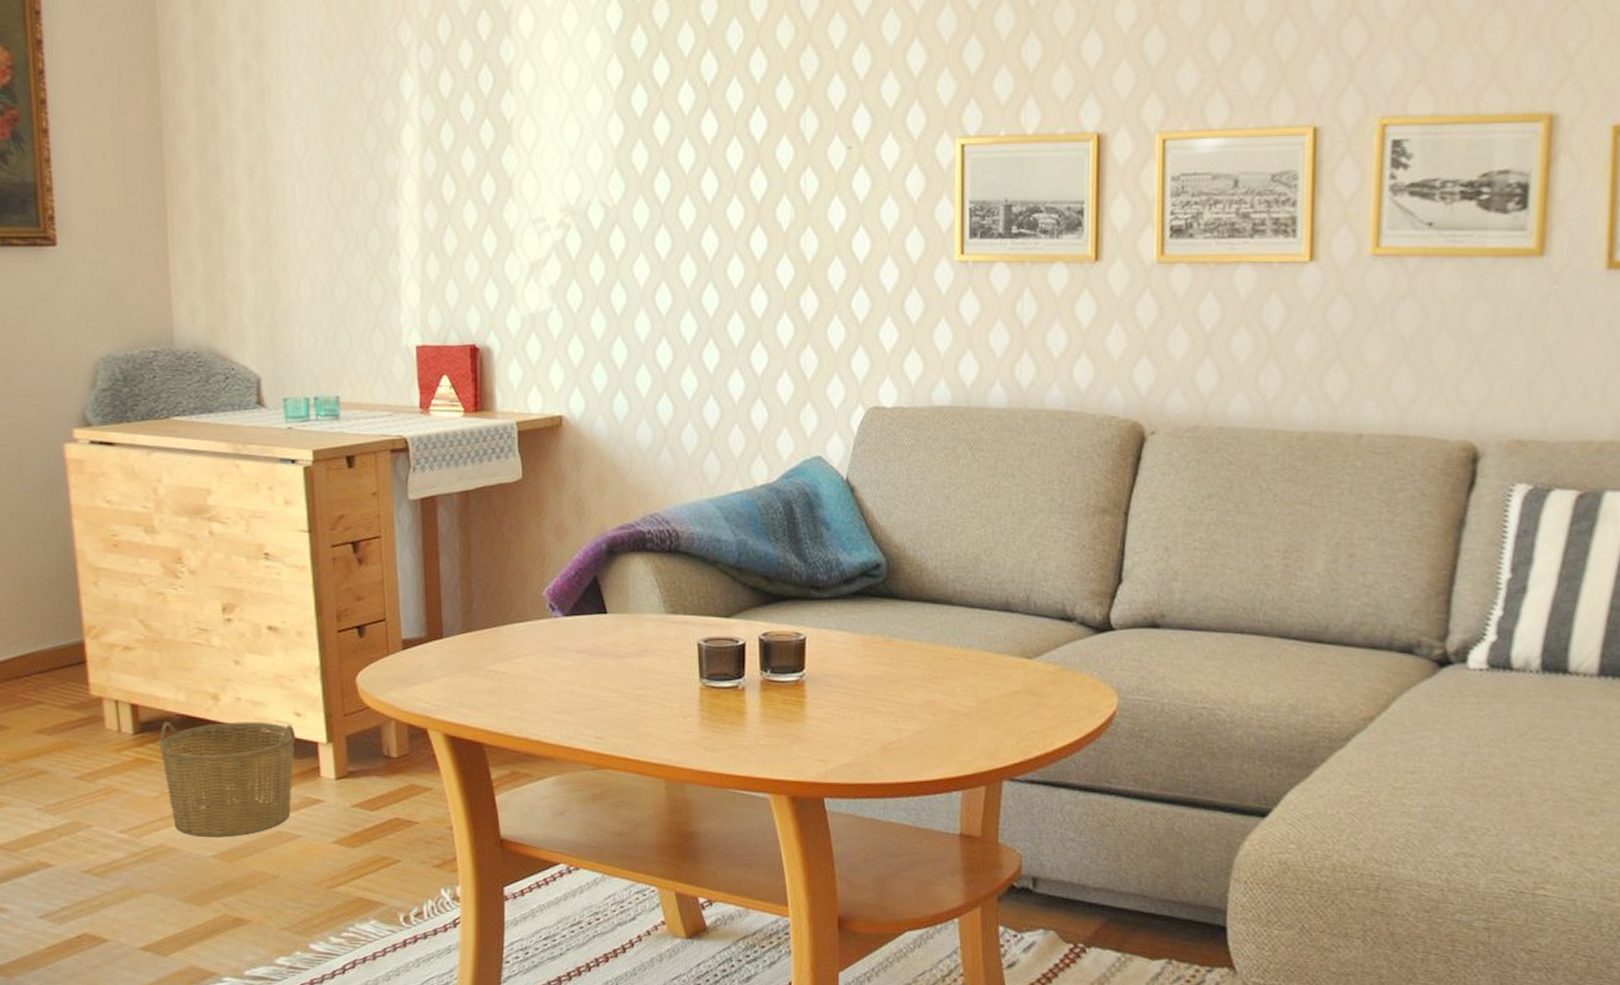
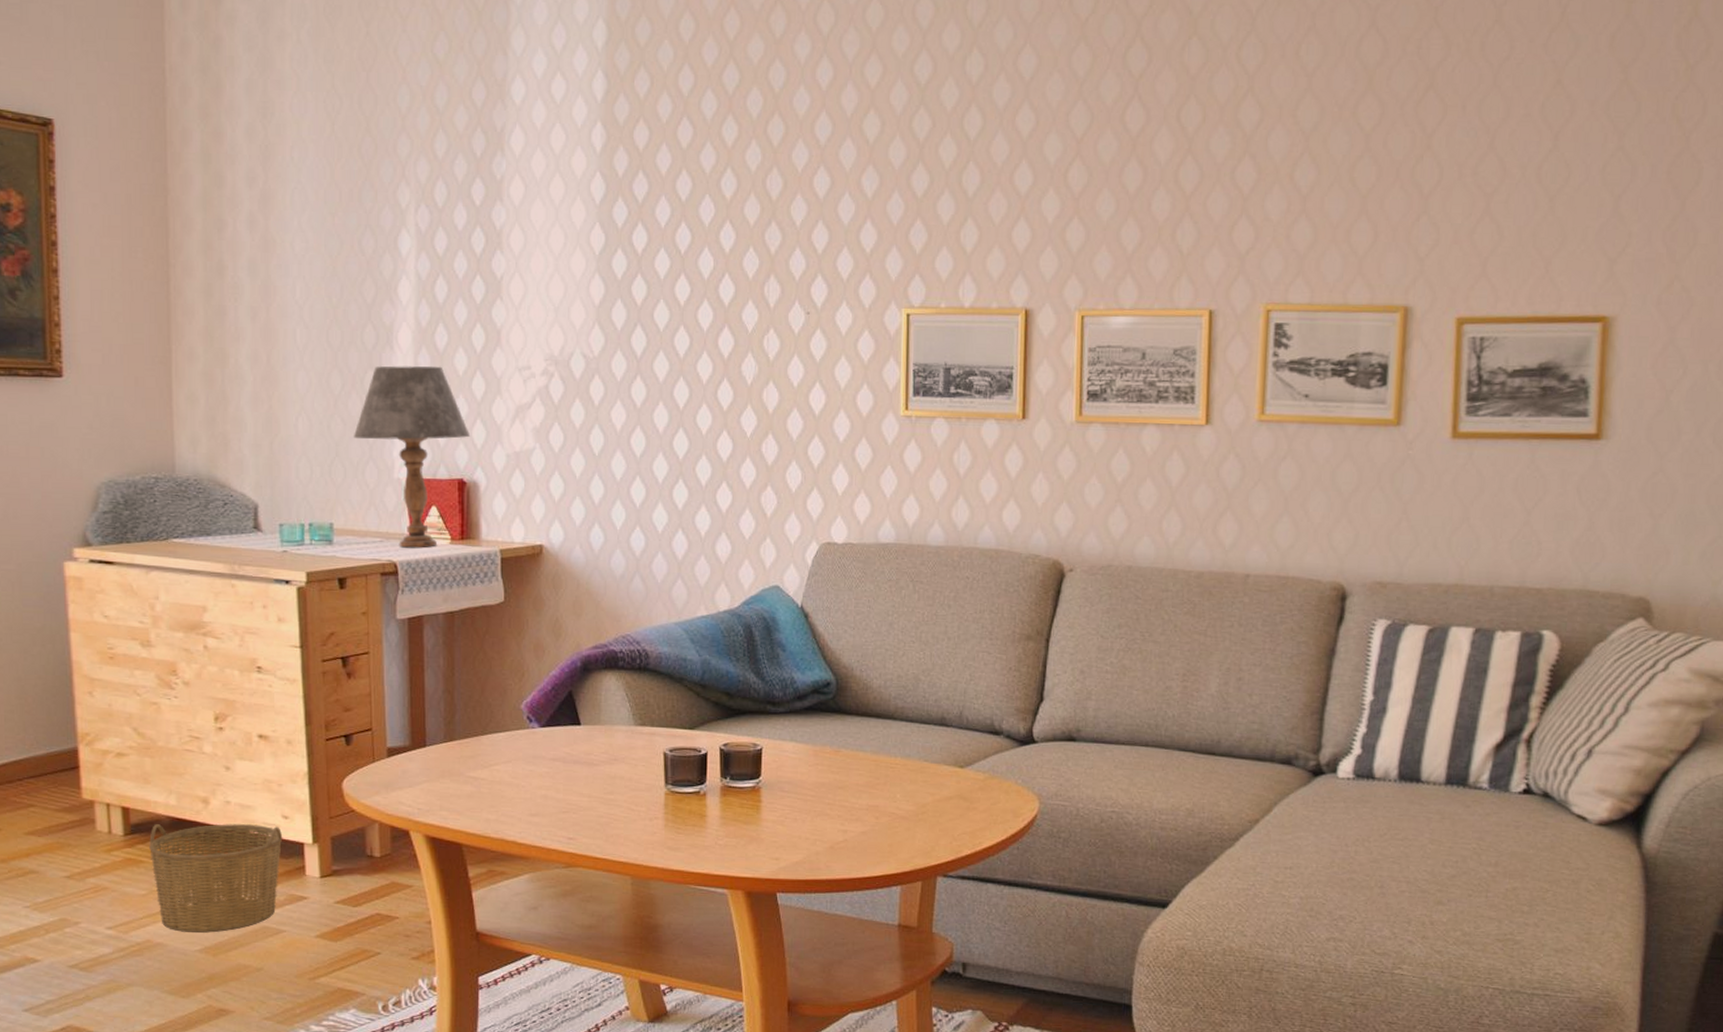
table lamp: none [359,222,483,422] -> present [354,366,471,548]

